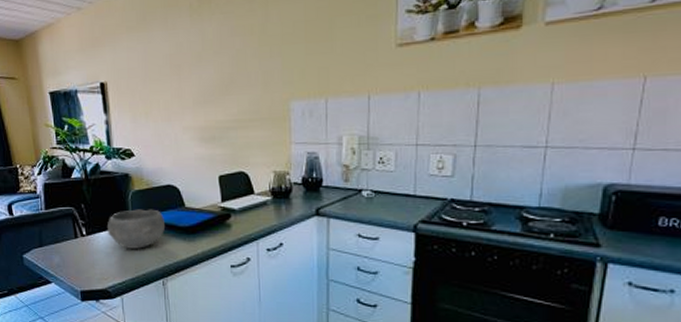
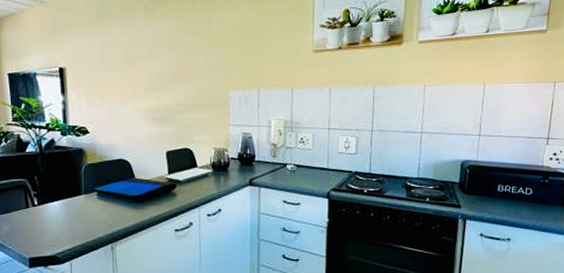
bowl: present [107,209,165,249] -> none [59,180,115,217]

